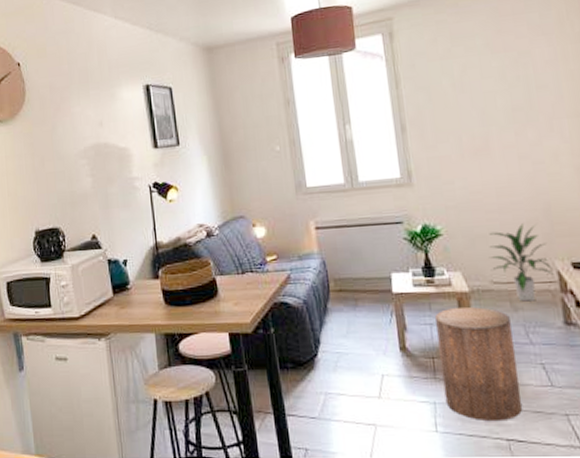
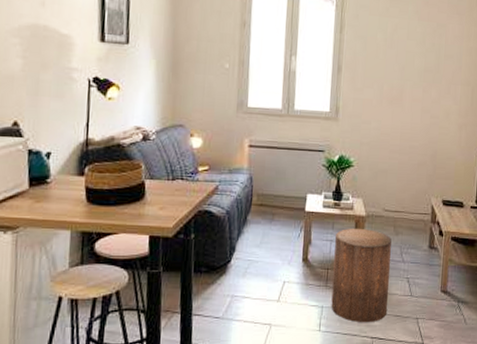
indoor plant: present [489,224,554,302] -> none [384,165,429,228]

